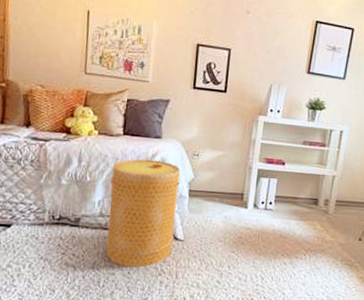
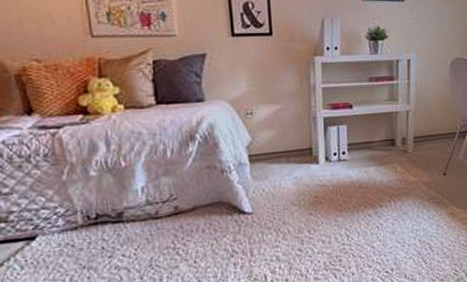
basket: present [105,159,180,268] -> none [152,127,241,256]

